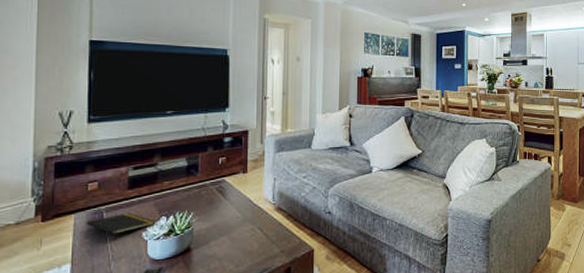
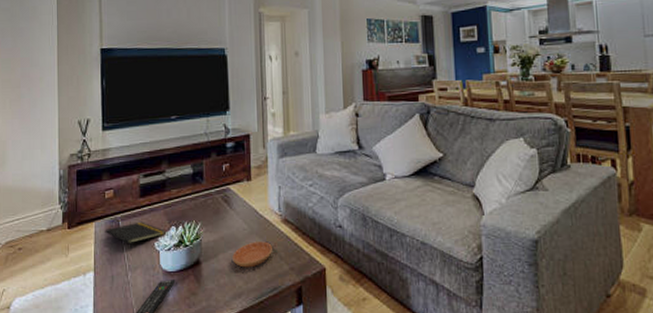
saucer: none [224,228,264,253] -> present [232,241,272,268]

